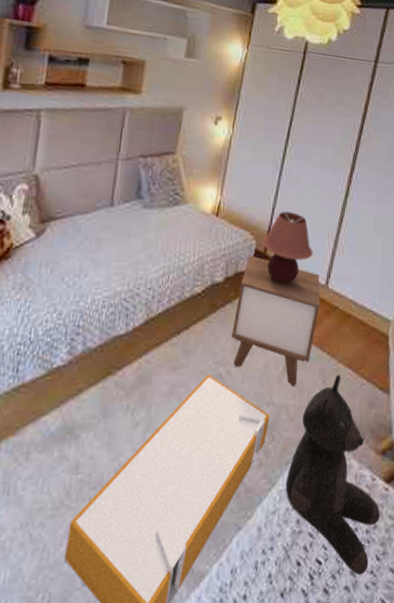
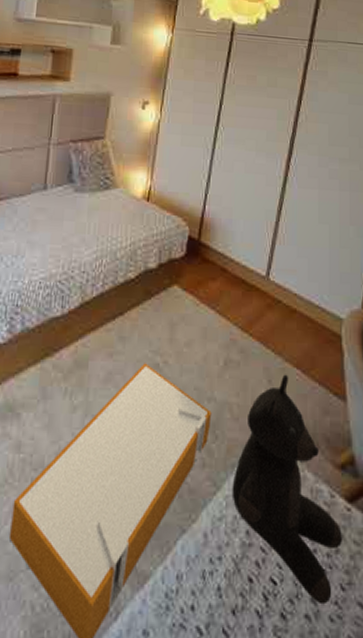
nightstand: present [231,256,321,387] -> none [167,243,261,384]
table lamp: present [262,211,313,284] -> none [195,197,251,274]

